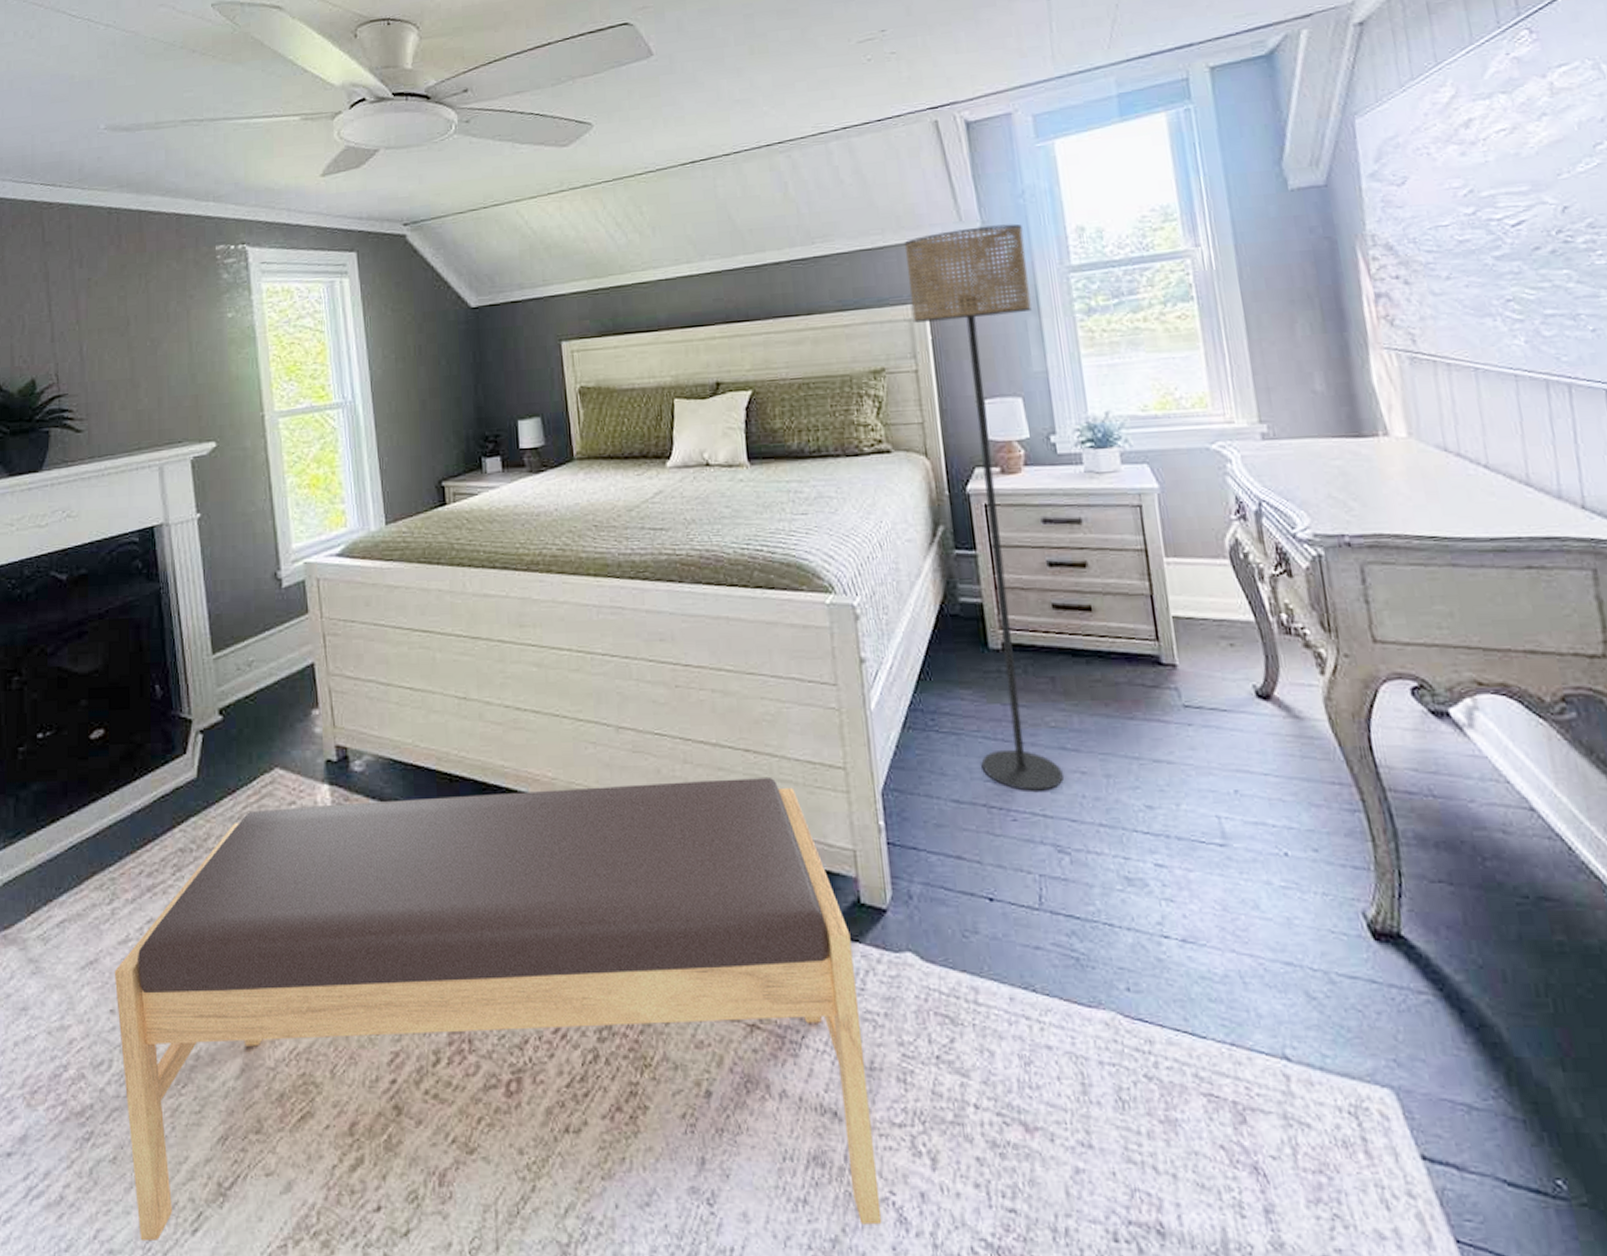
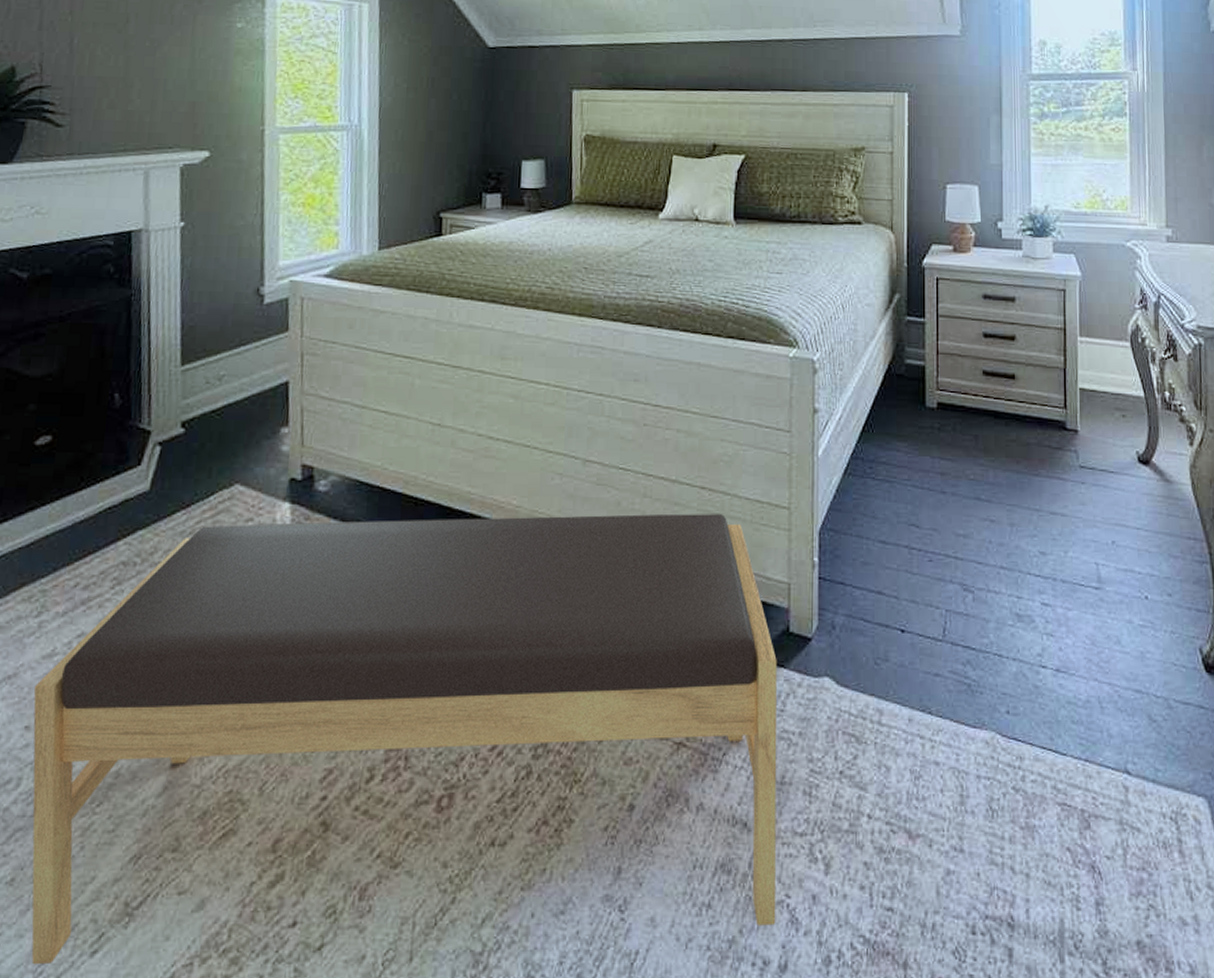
floor lamp: present [904,223,1063,793] -> none [894,30,996,537]

